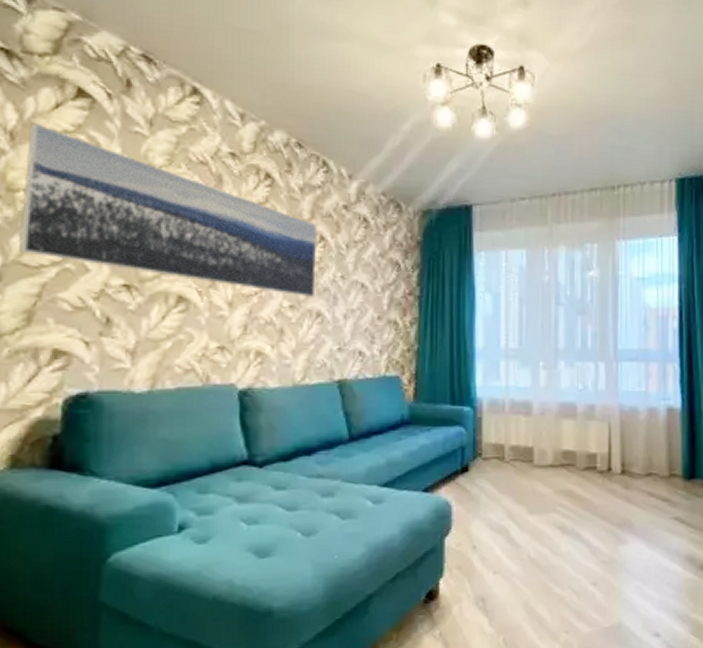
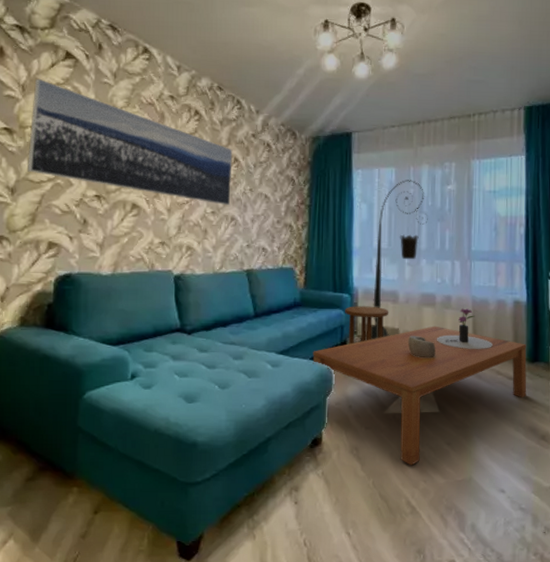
coffee table: none [426,441,683,615] -> present [313,326,527,466]
side table: none [466,421,521,470] -> present [345,306,389,345]
floor lamp: none [484,264,566,467] -> present [359,180,428,342]
decorative bowl: none [545,454,578,481] -> present [408,335,436,357]
potted flower: none [578,419,645,469] -> present [436,308,494,350]

